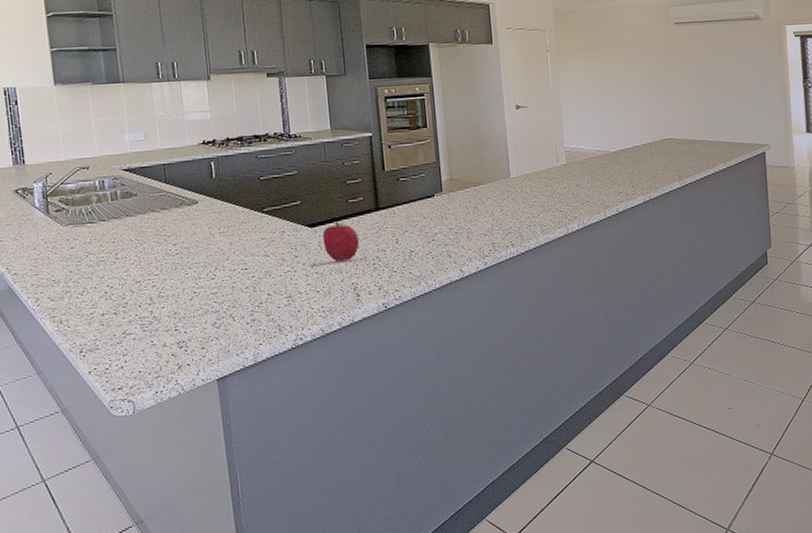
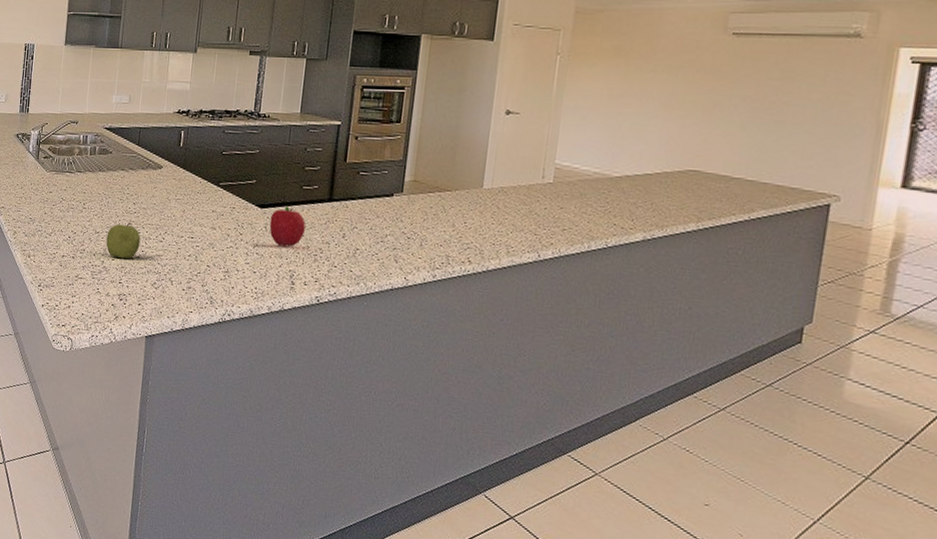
fruit: none [150,264,190,305] -> present [106,222,141,259]

